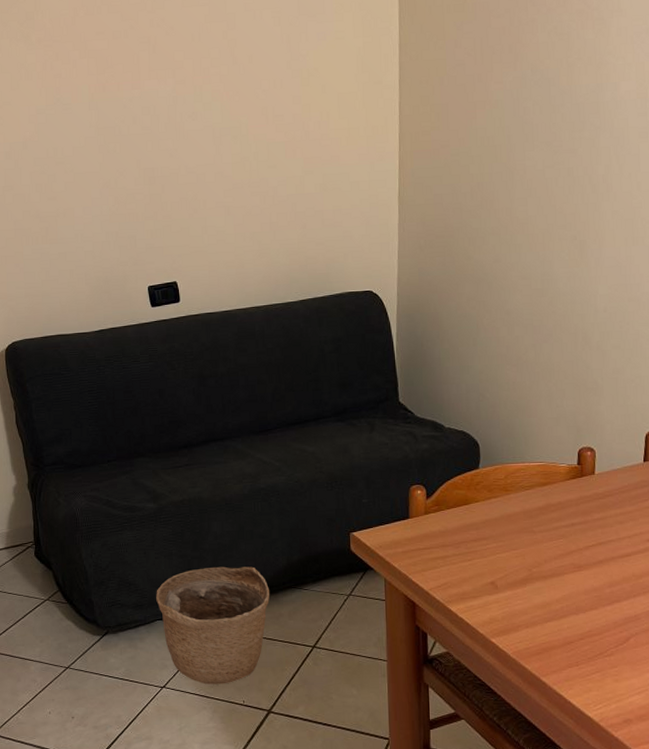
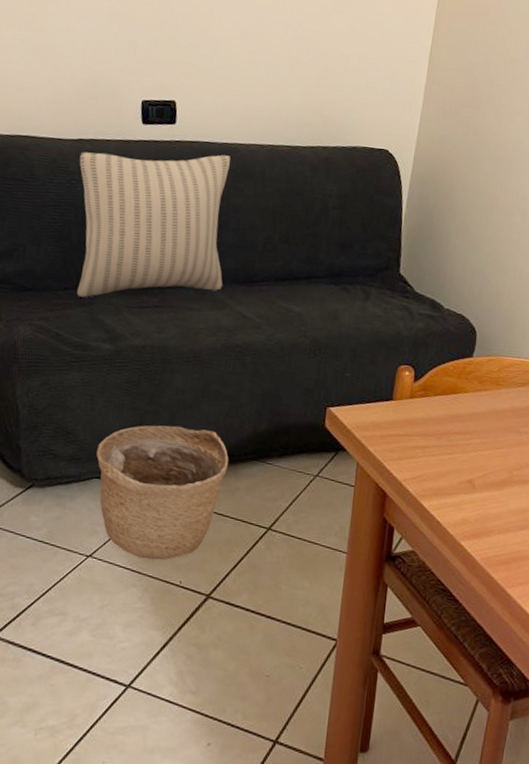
pillow: none [103,321,241,467] -> present [77,152,231,298]

